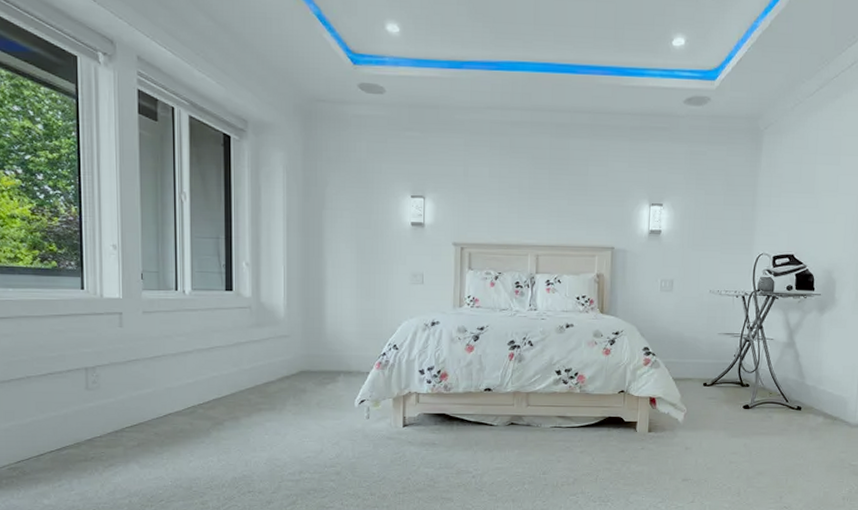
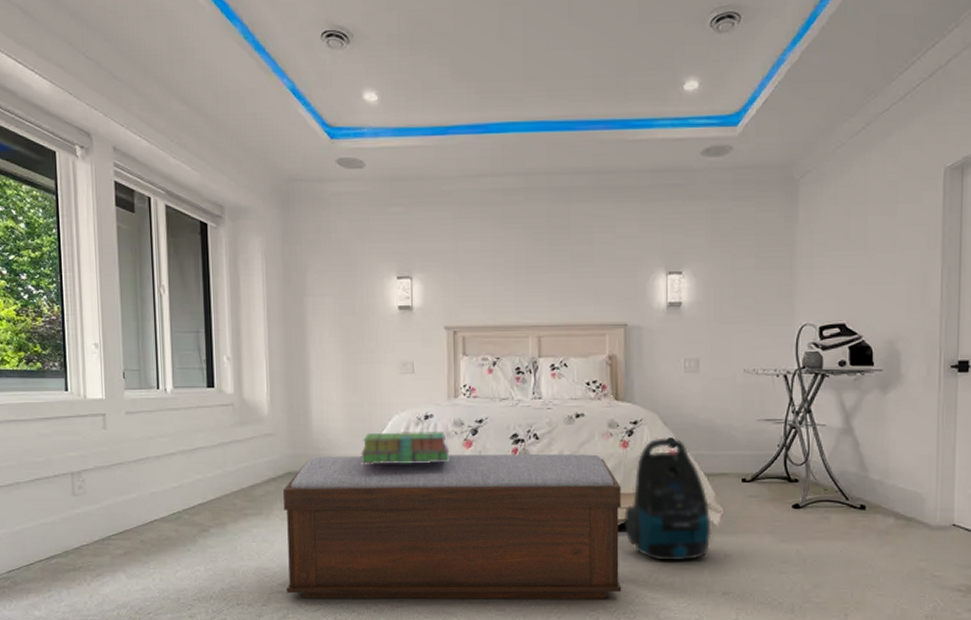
bench: none [297,357,602,486] -> present [283,454,622,599]
stack of books: none [371,336,453,366] -> present [361,430,450,464]
vacuum cleaner: none [603,347,676,453] -> present [624,438,711,561]

